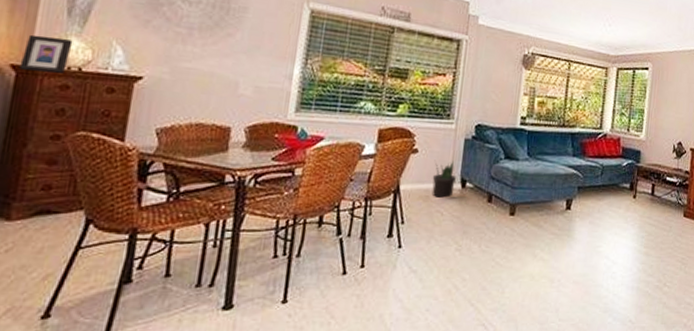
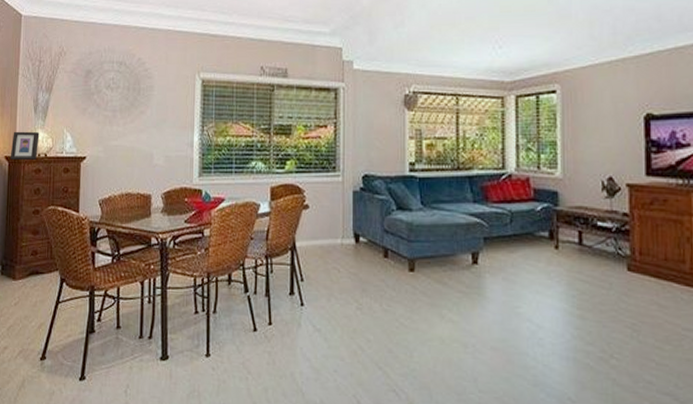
planter: present [431,161,457,198] -> none [325,215,350,254]

